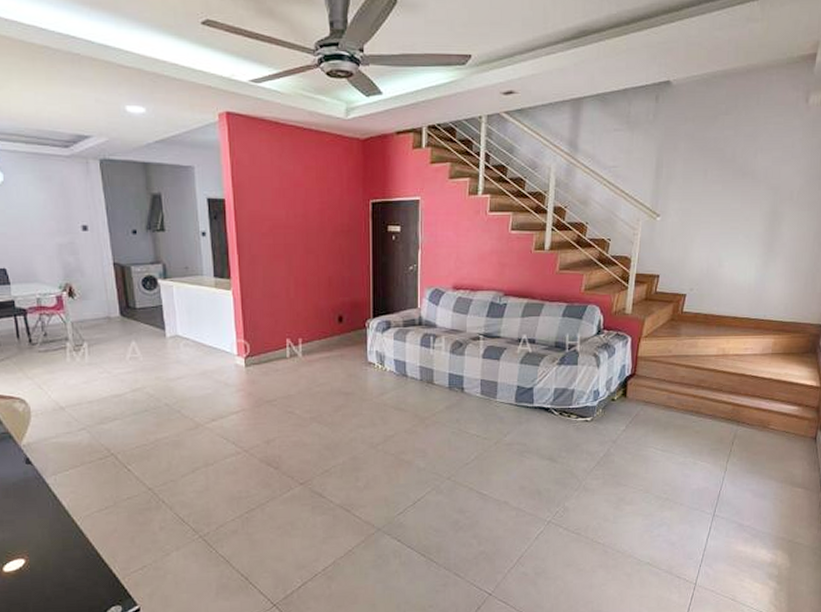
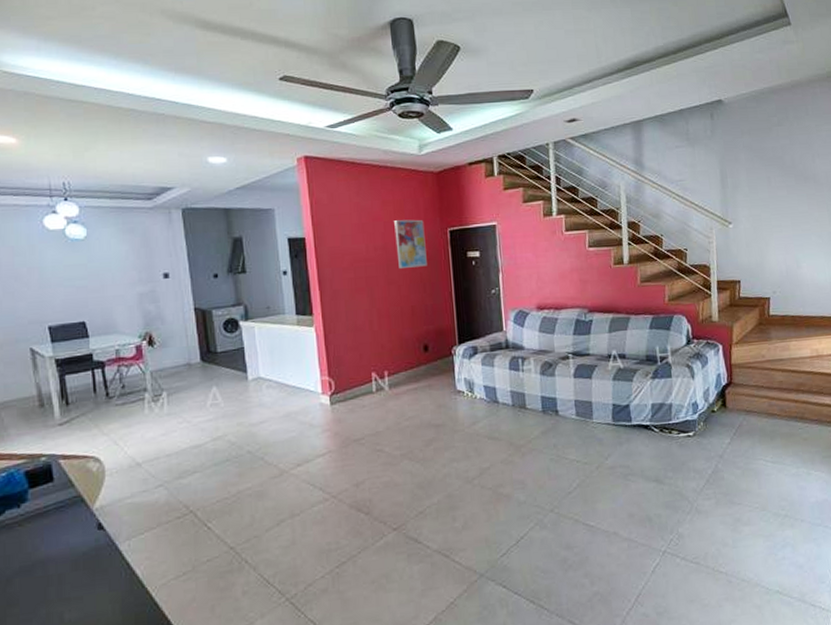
wall art: none [316,188,347,238] -> present [394,219,427,268]

